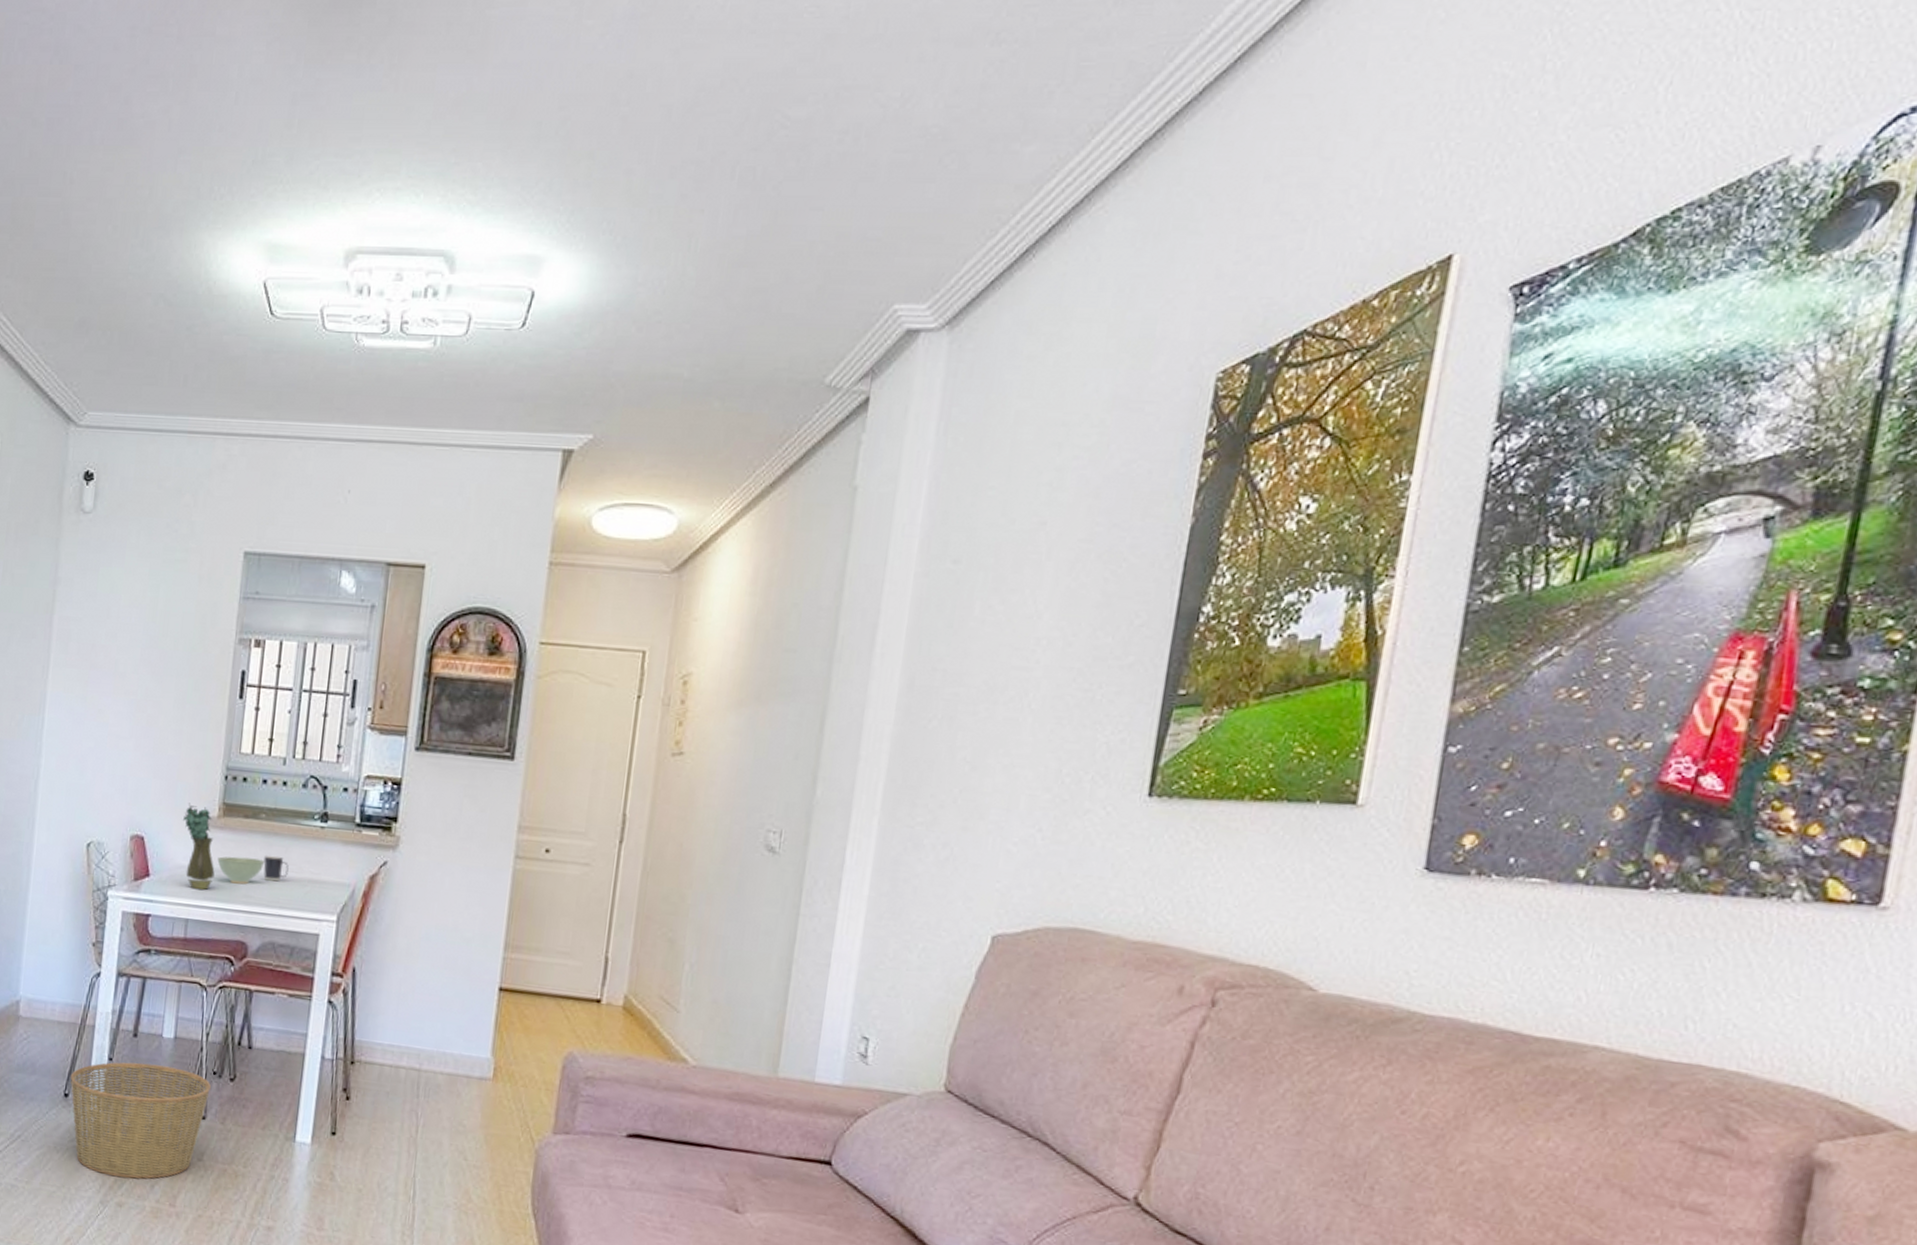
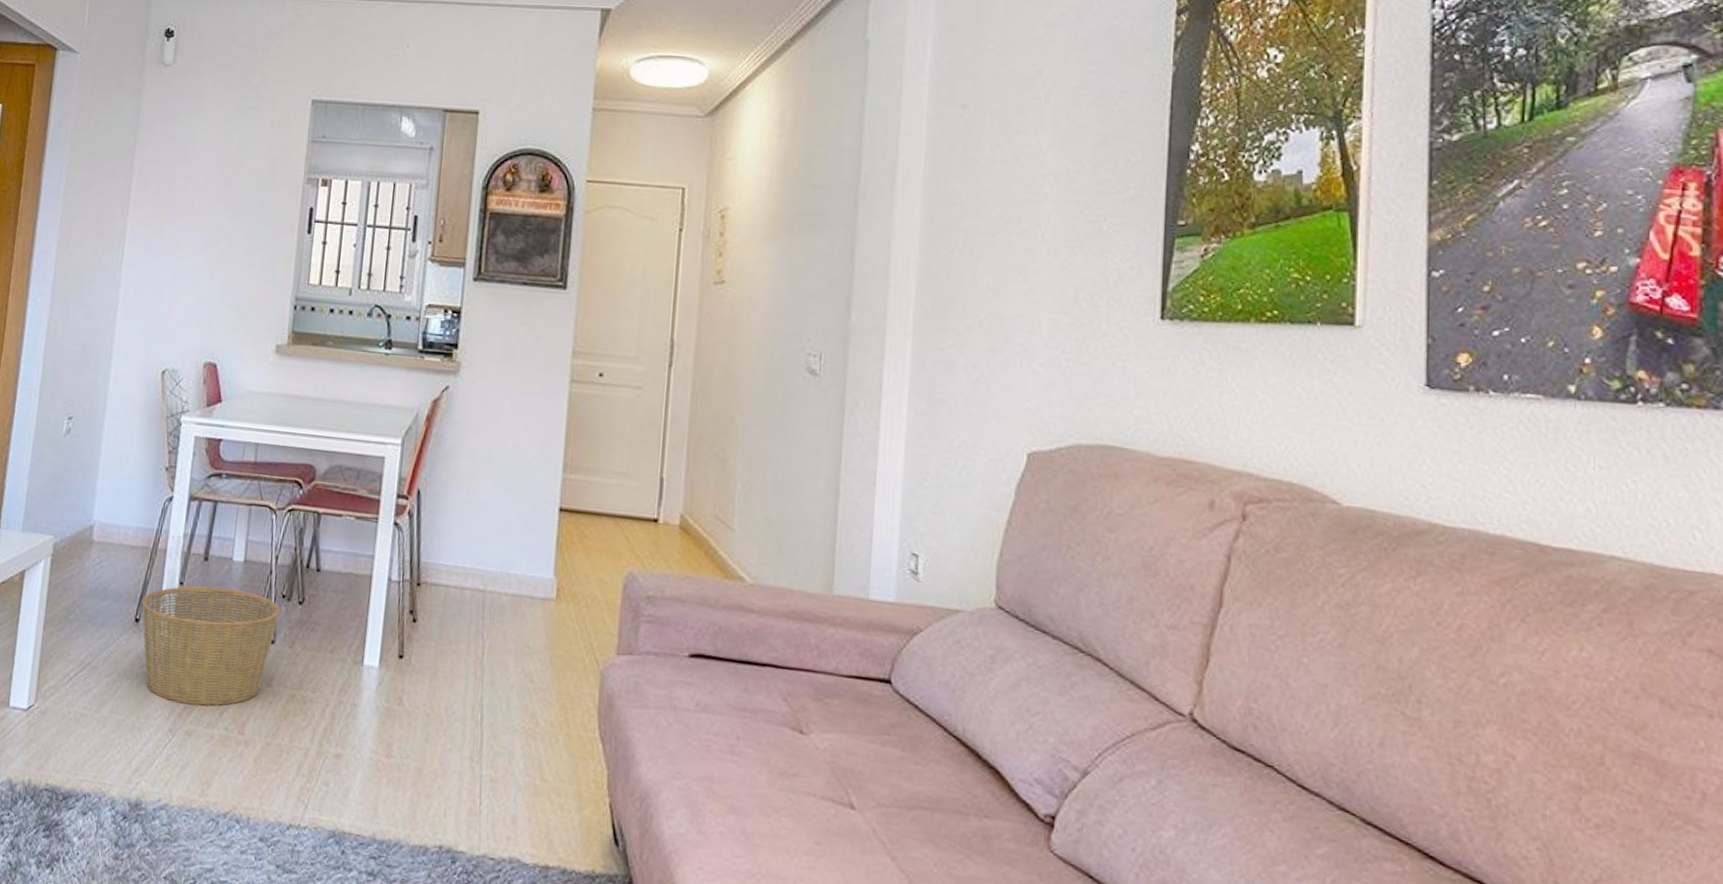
vase: present [183,803,215,890] -> none [254,331,284,415]
bowl: present [217,856,265,885] -> none [286,382,332,410]
mug: present [263,855,289,882] -> none [330,381,355,406]

